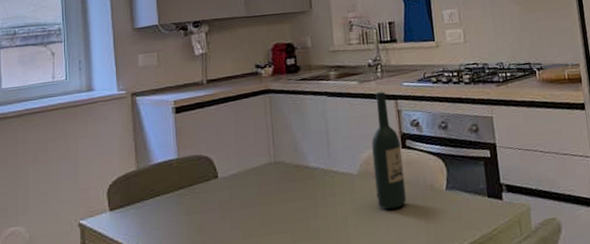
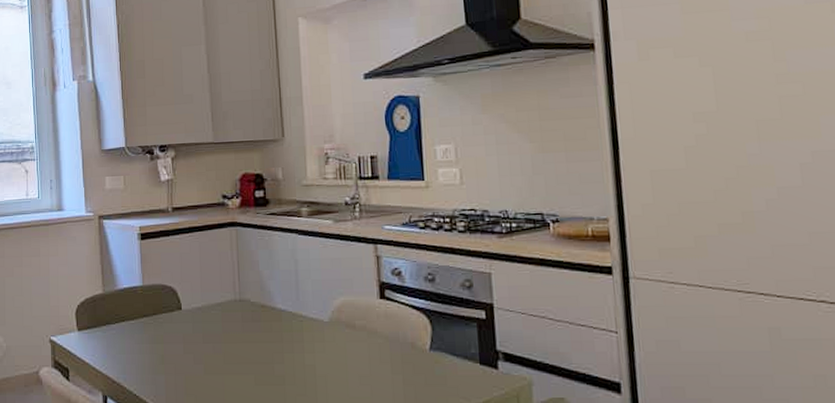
wine bottle: present [371,91,407,210] -> none [345,233,383,364]

